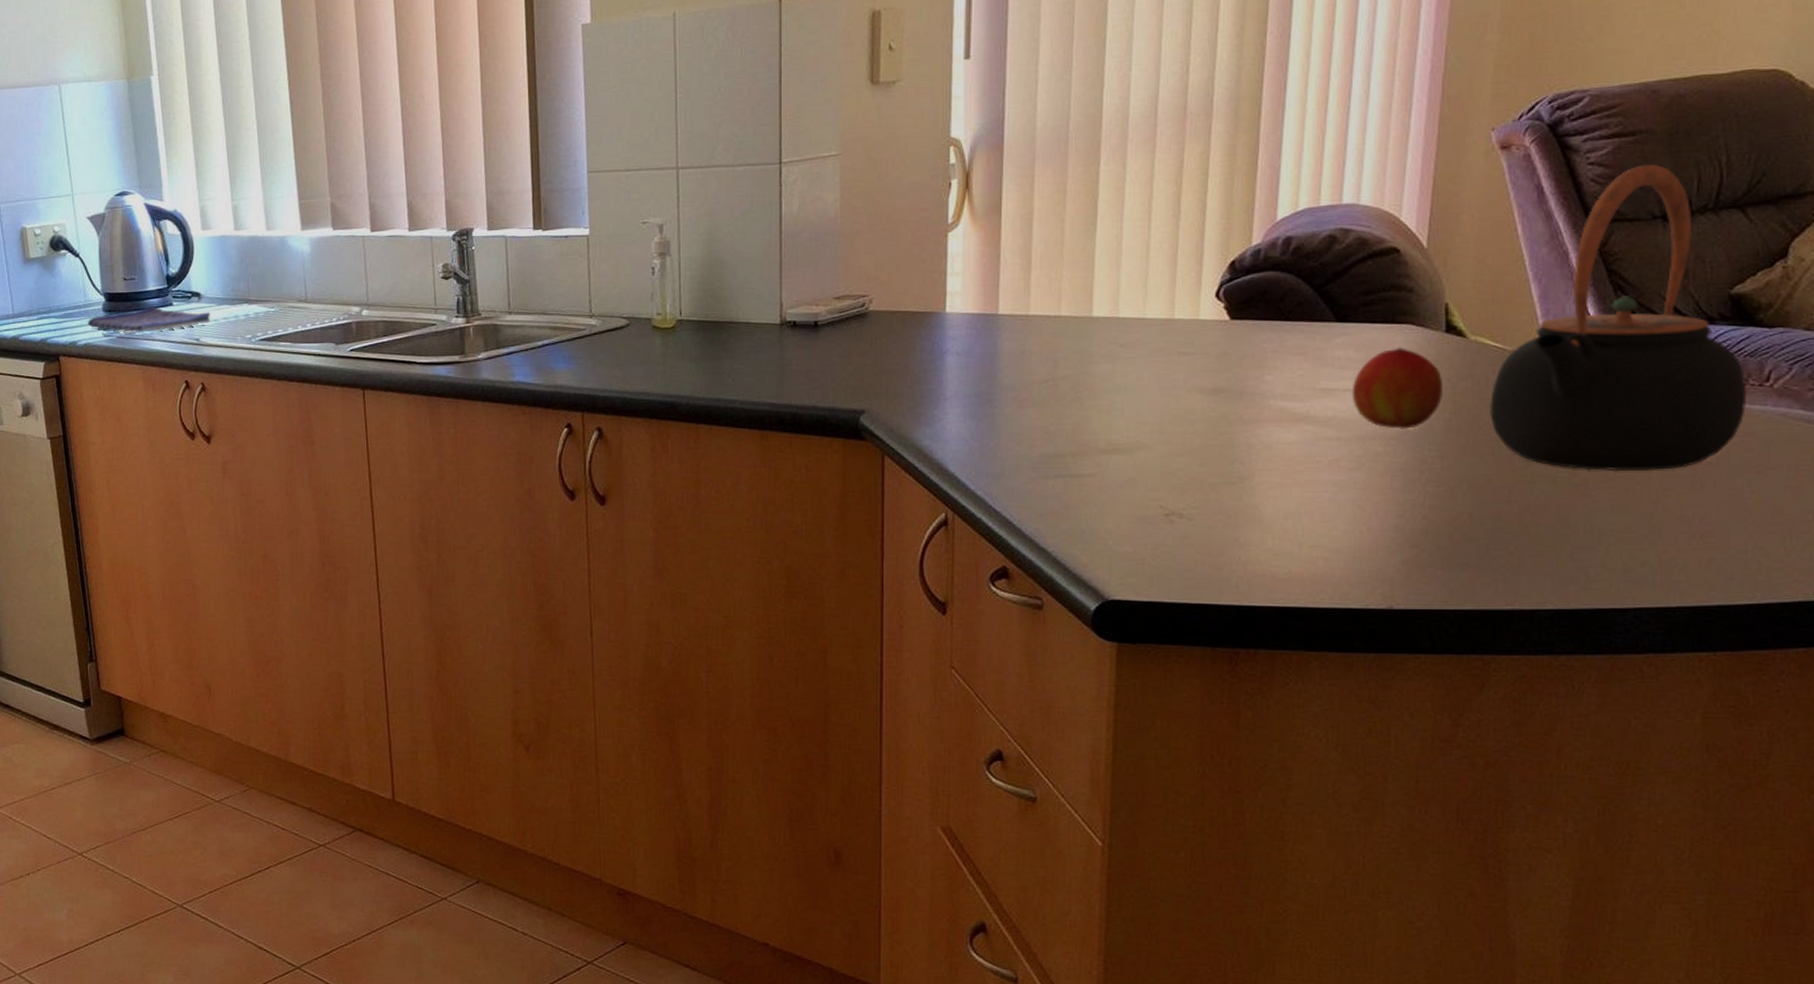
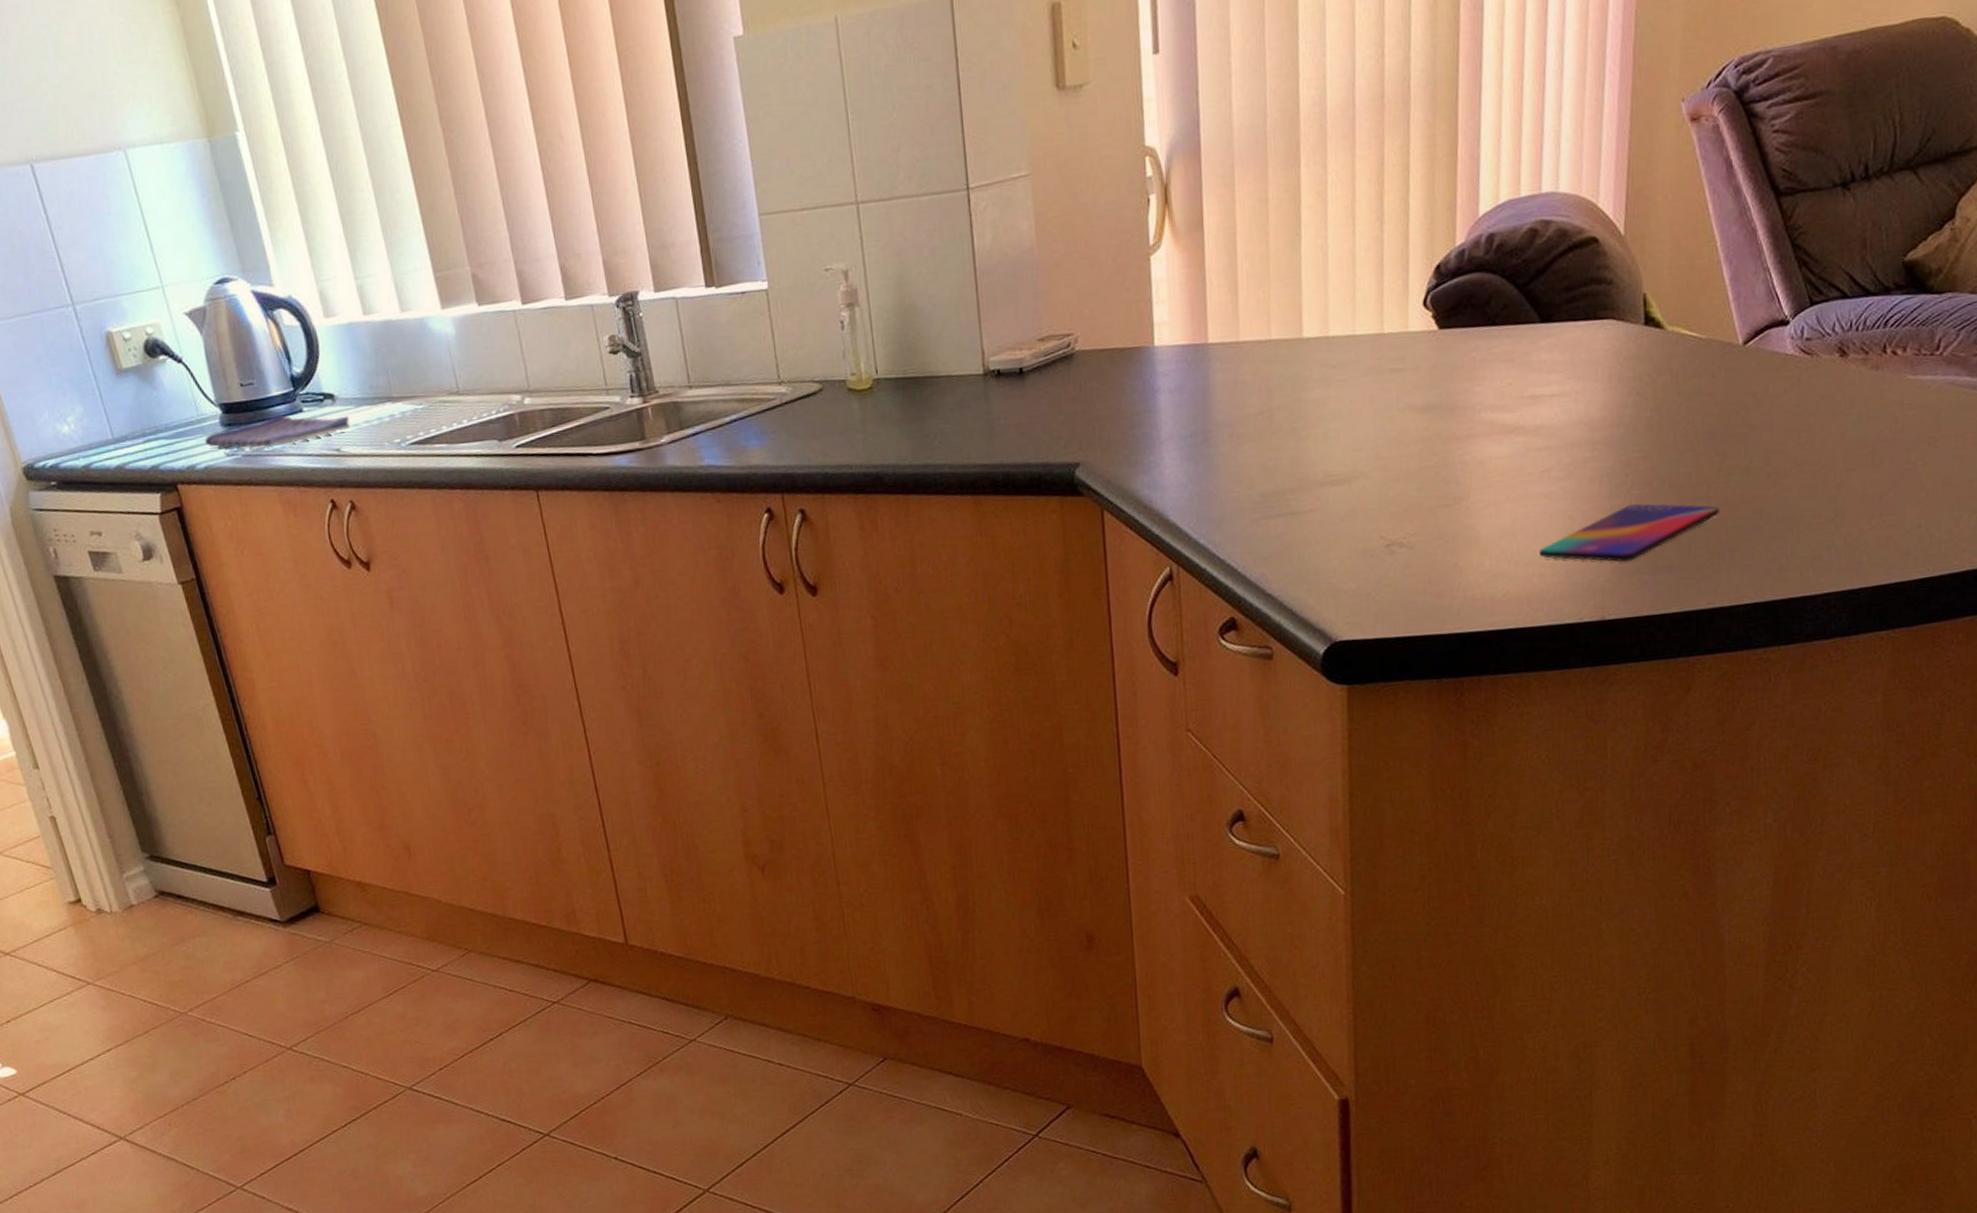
smartphone: none [1326,500,1521,555] -> present [1539,503,1719,562]
peach: present [1351,347,1442,429] -> none [1558,344,1644,432]
teapot: present [1488,164,1747,472] -> none [1687,127,1920,458]

